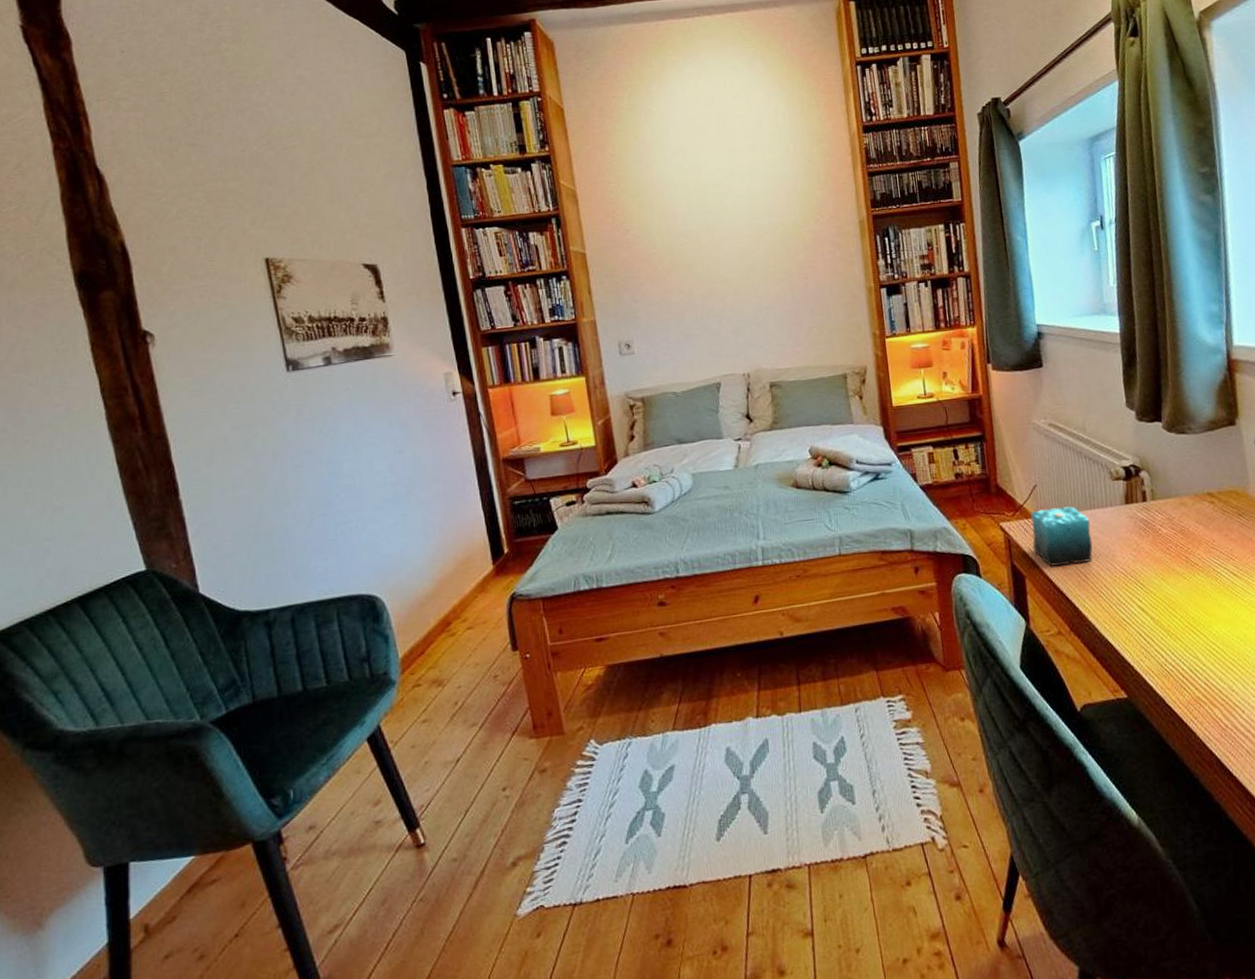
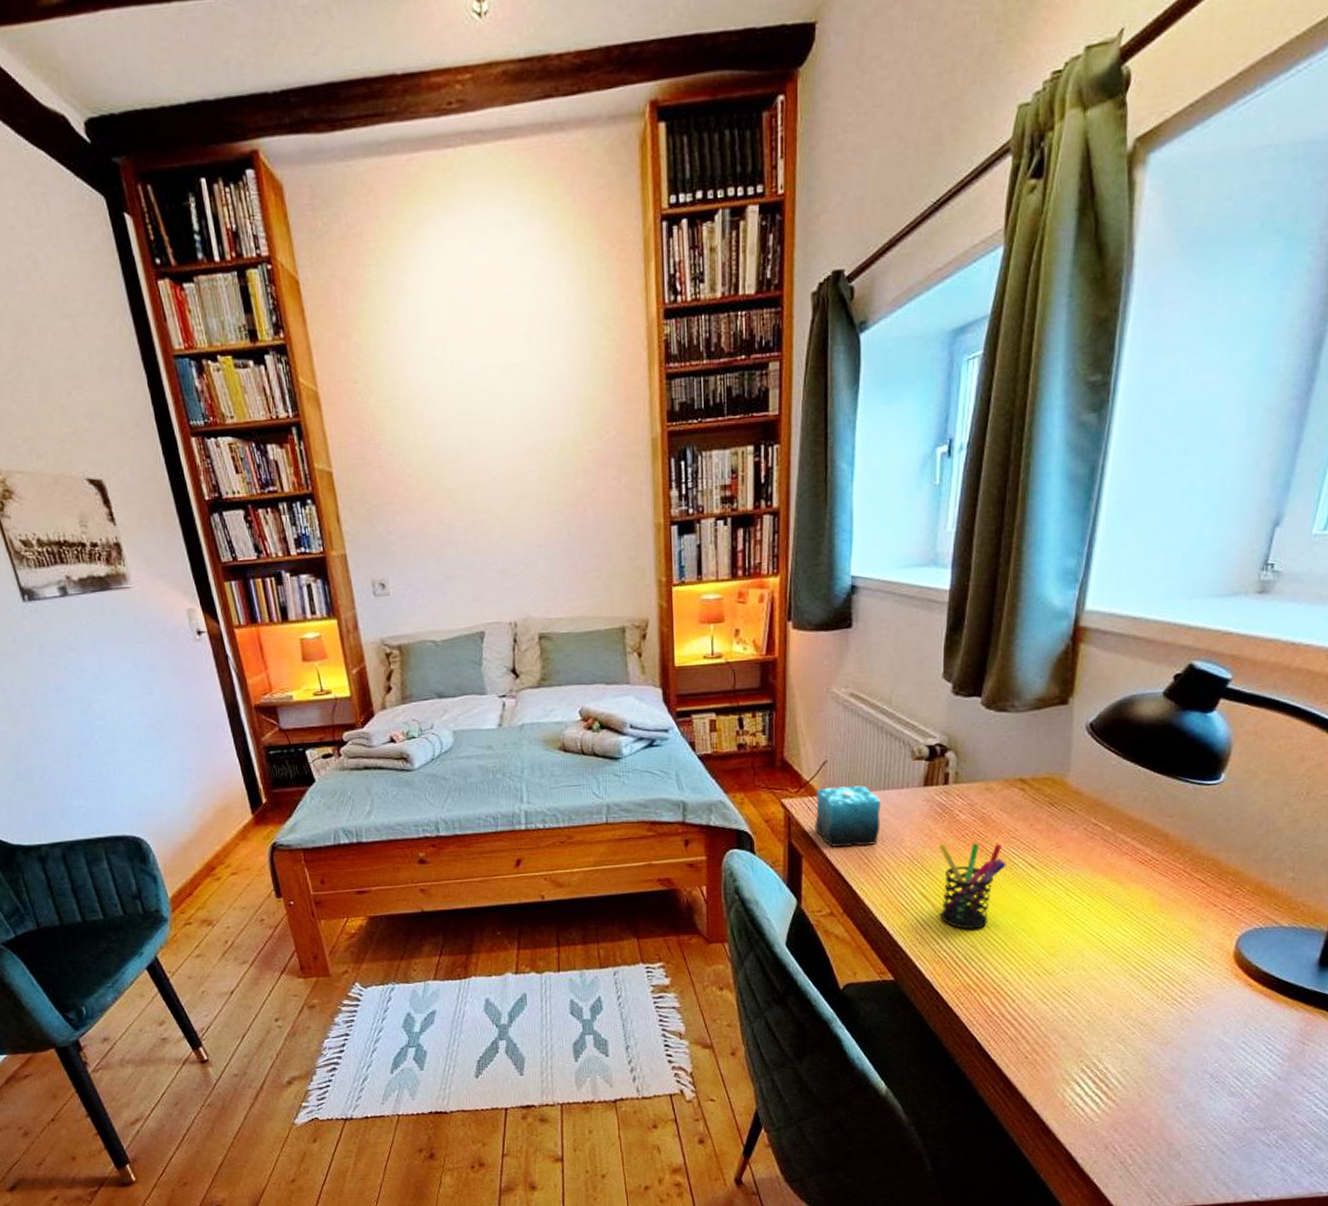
pen holder: none [1148,554,1211,641] -> present [939,843,1006,930]

